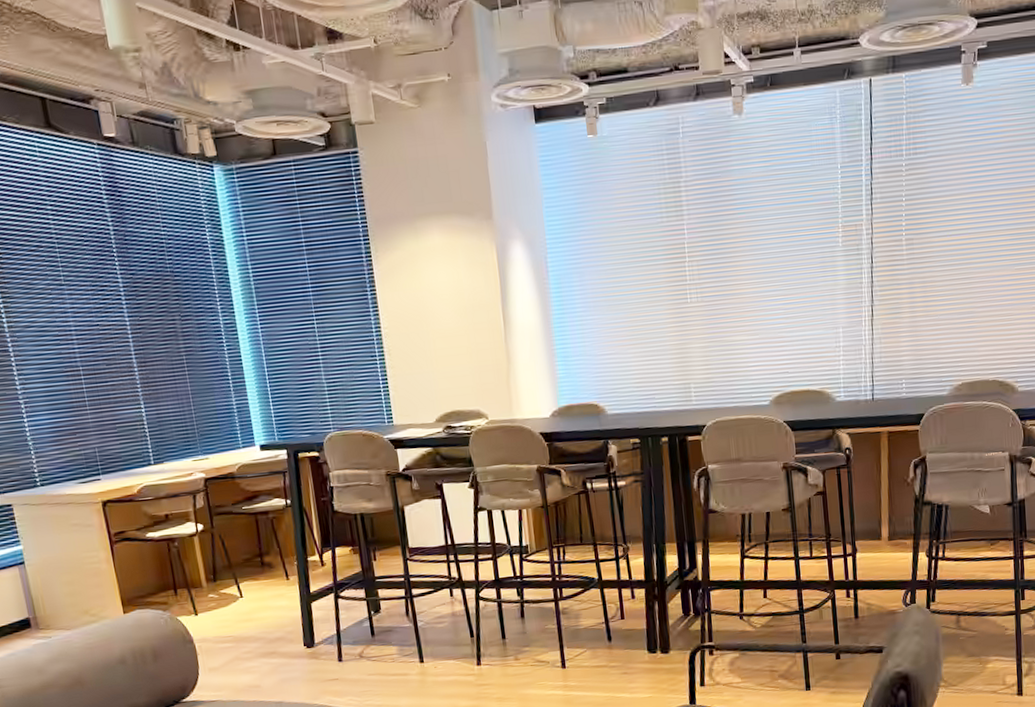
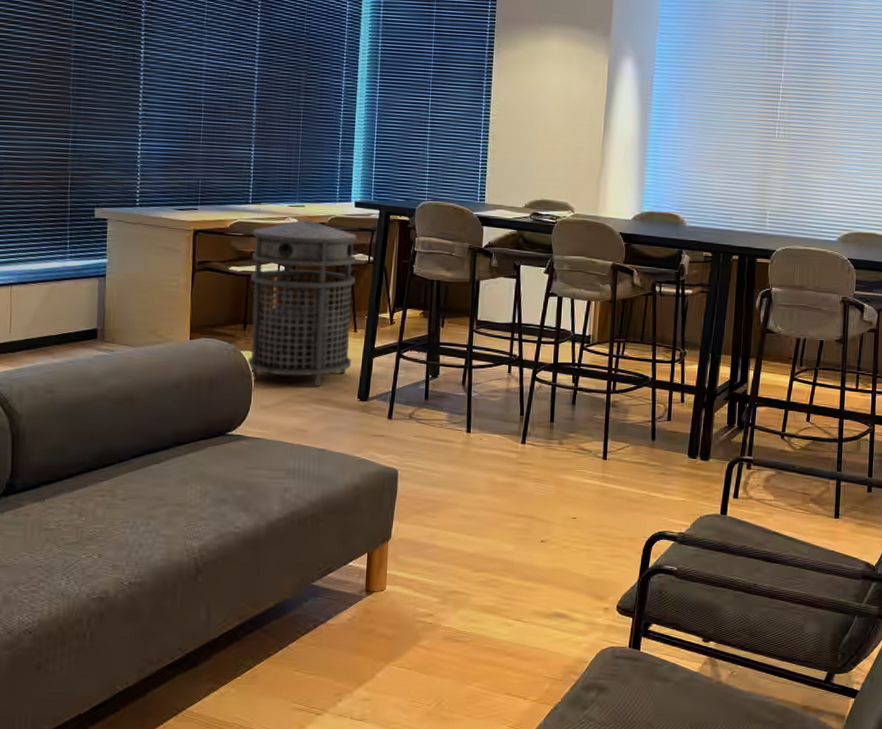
trash can: none [162,471,291,646] -> present [247,219,357,388]

